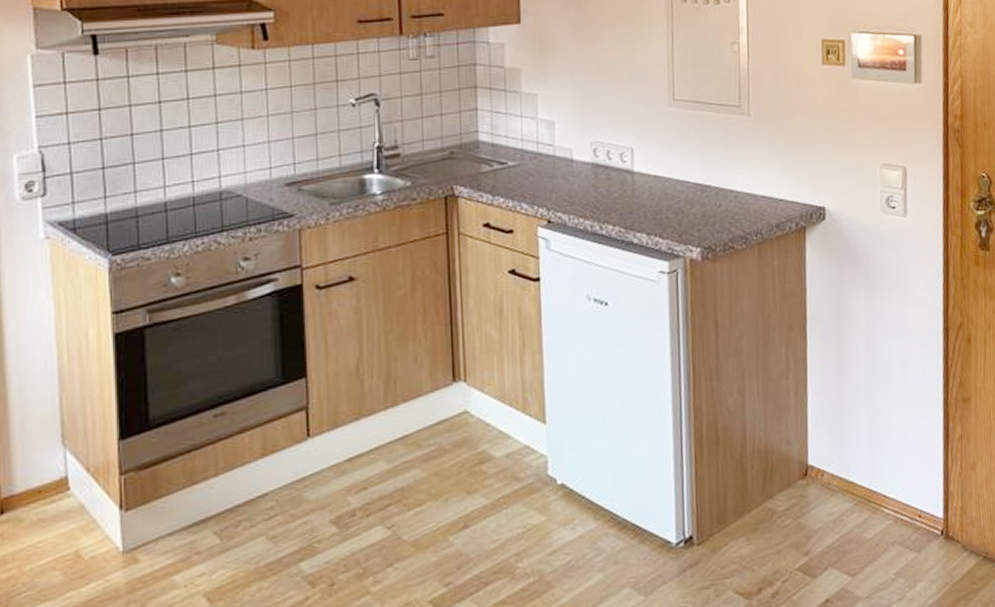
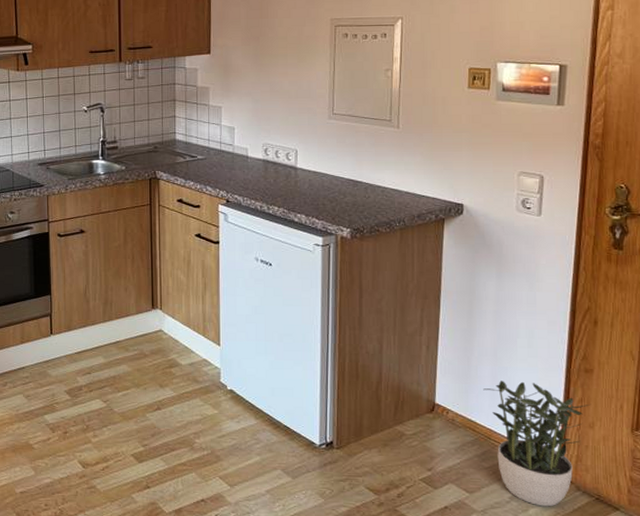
potted plant: none [859,423,972,579] -> present [483,381,592,507]

